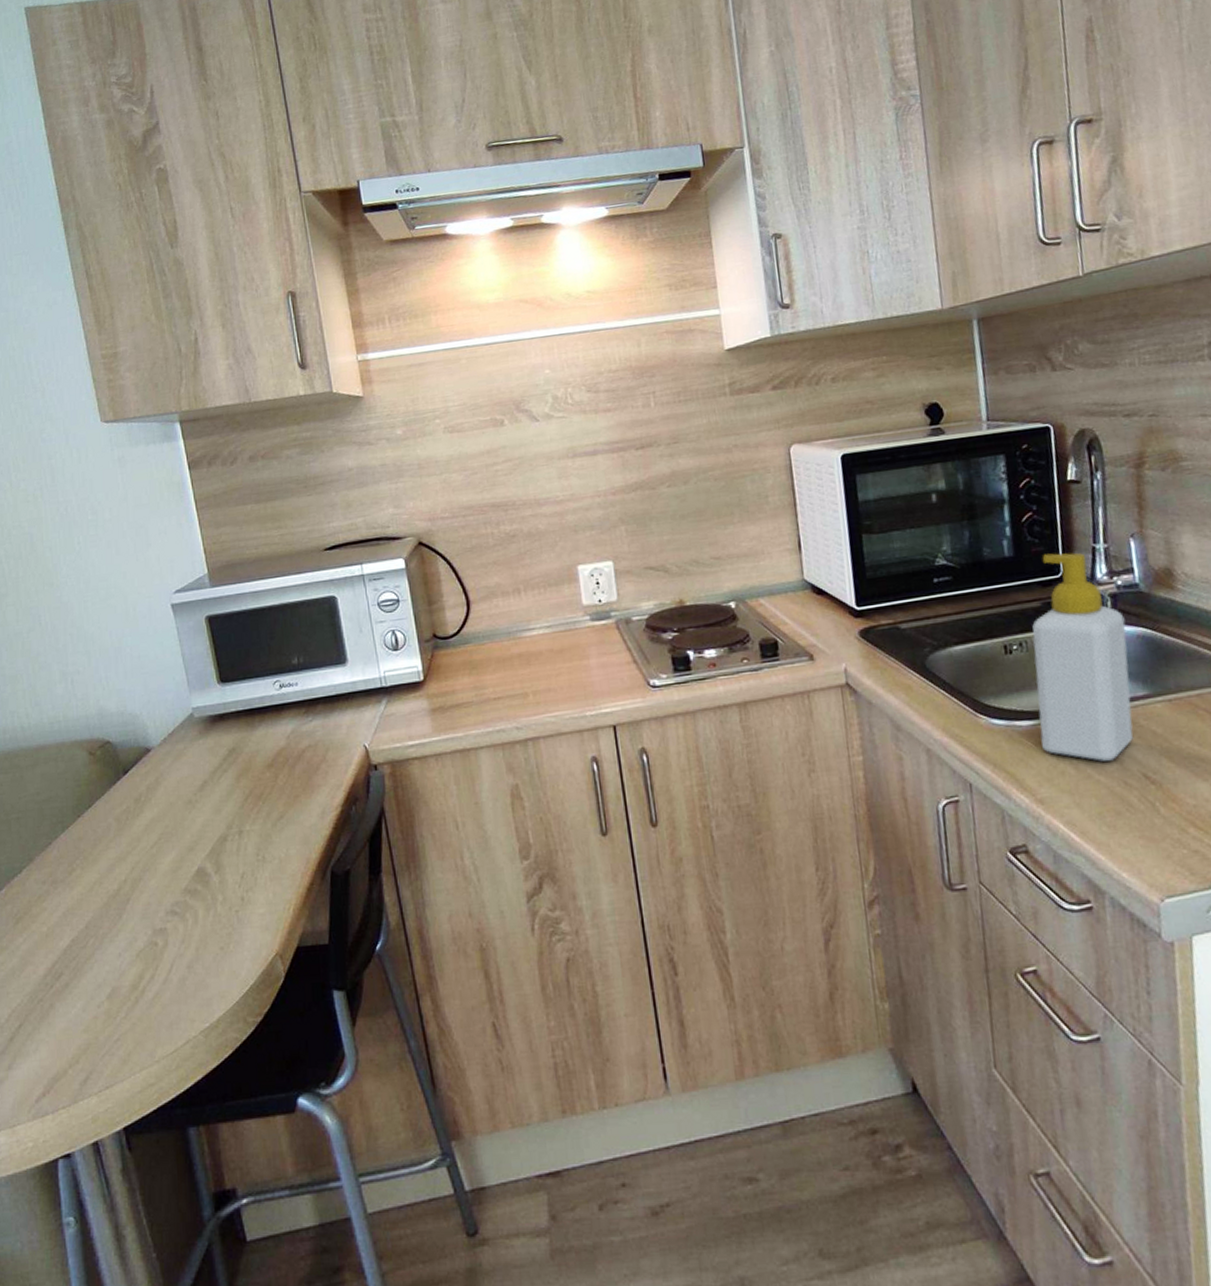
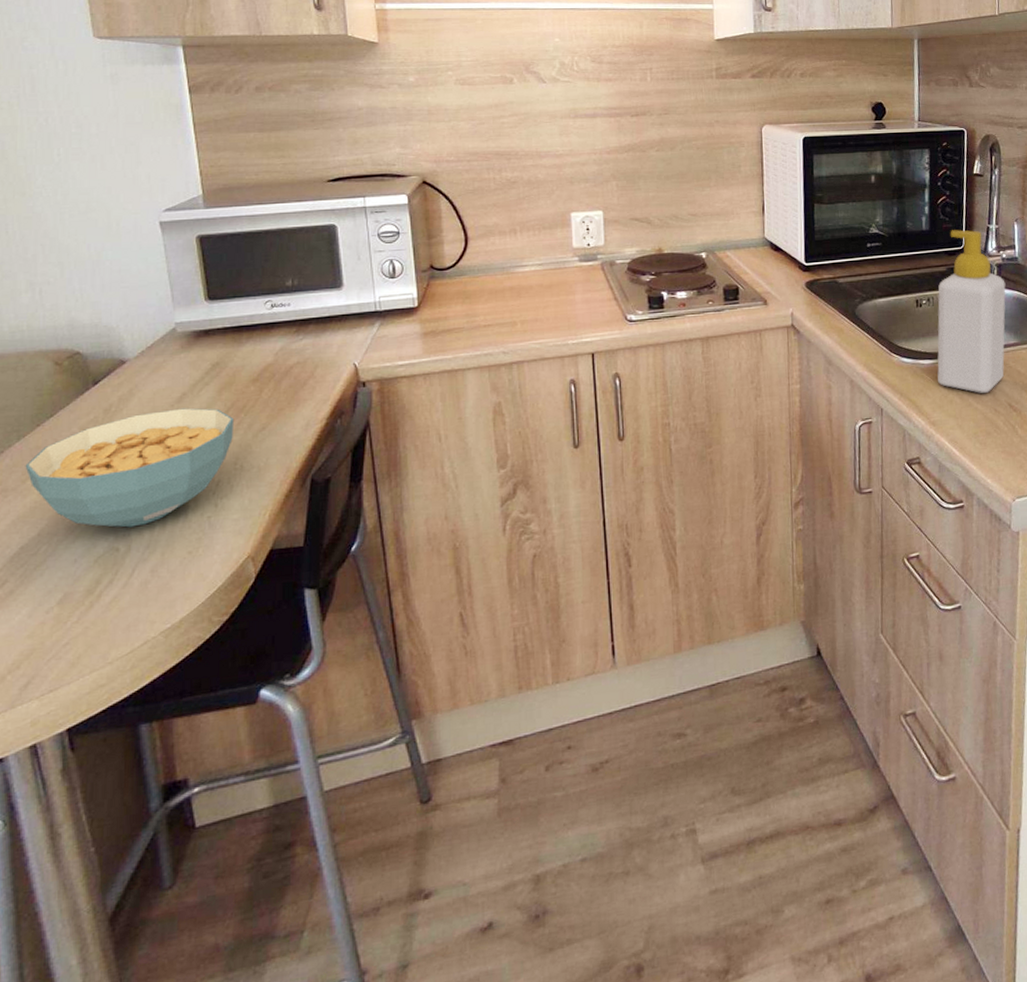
cereal bowl: none [70,796,254,921] -> present [25,408,235,528]

